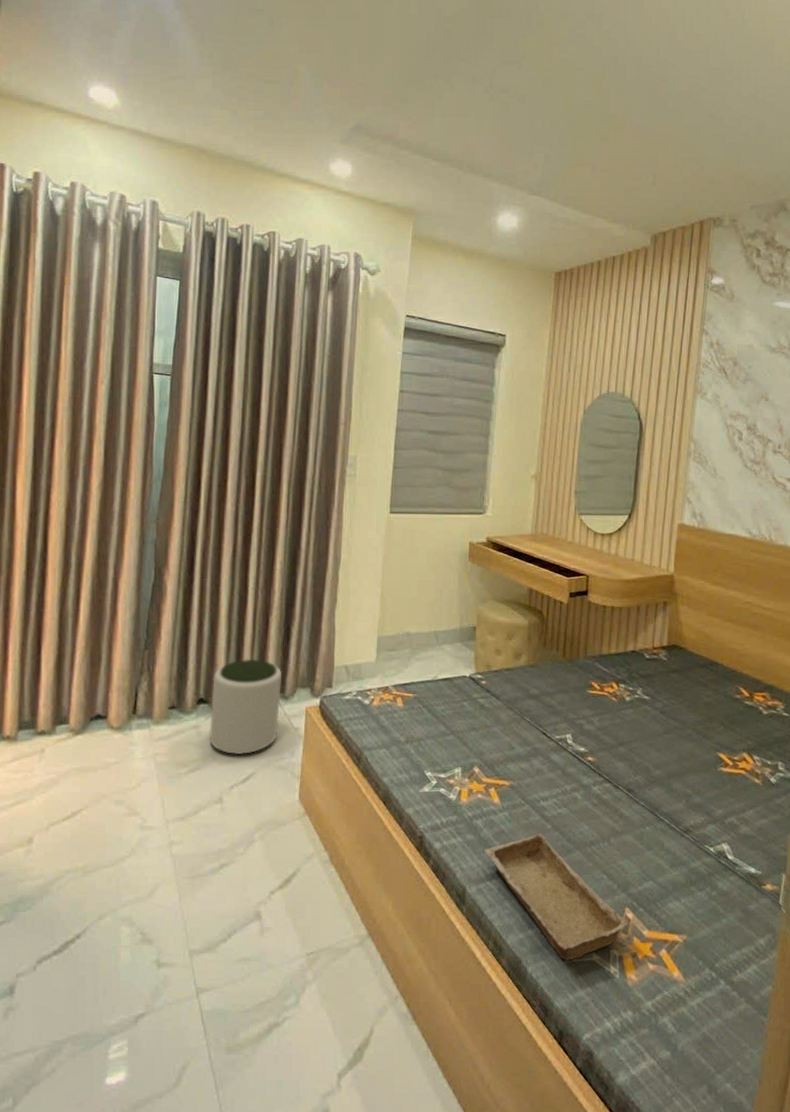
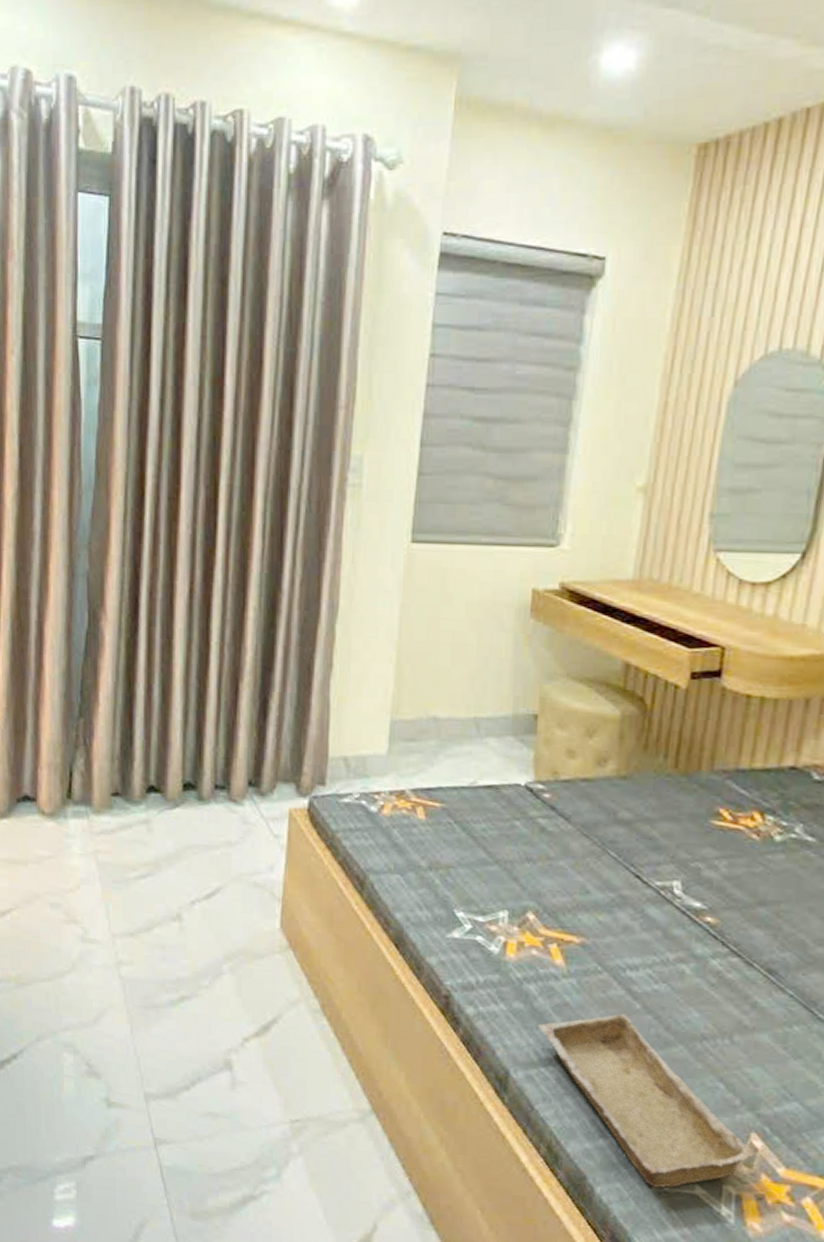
plant pot: present [208,658,283,755] -> none [162,738,258,864]

